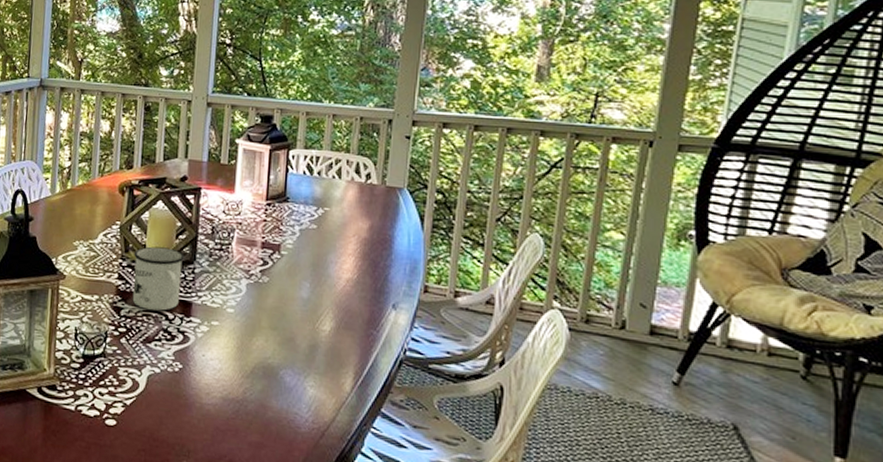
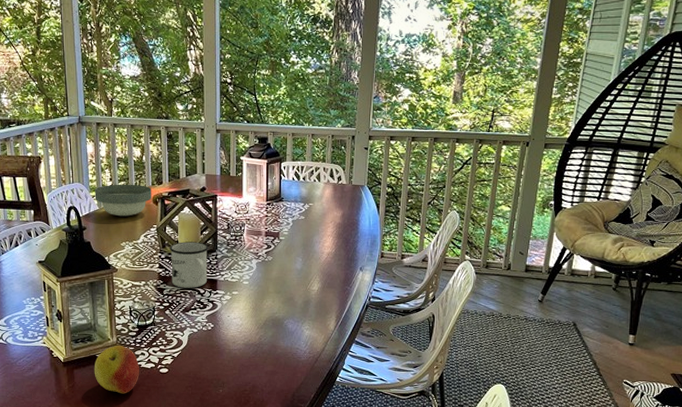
apple: none [21,379,80,449] -> present [94,345,140,394]
bowl: none [48,165,119,208] -> present [95,184,152,217]

